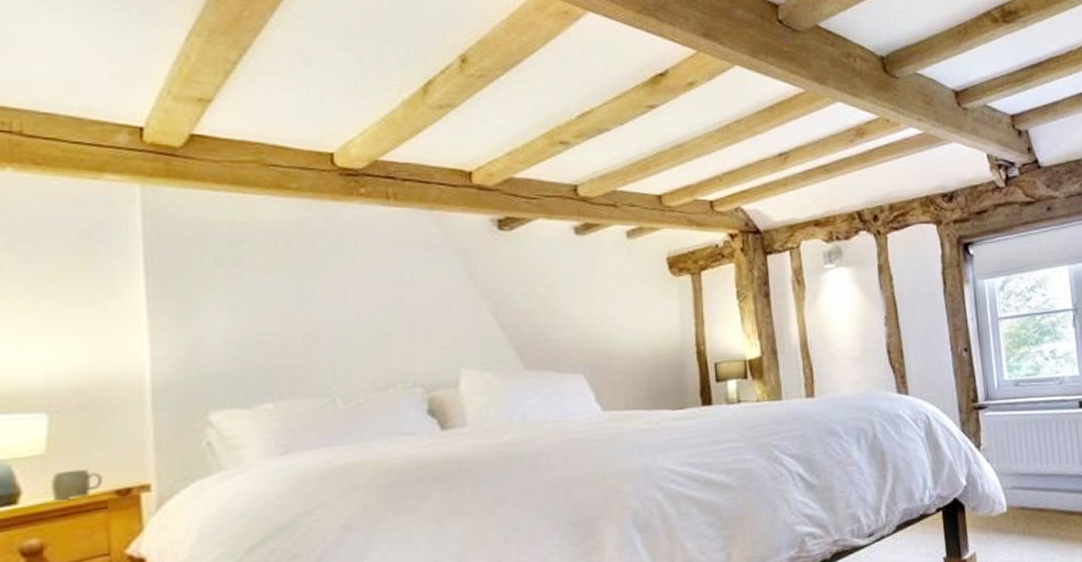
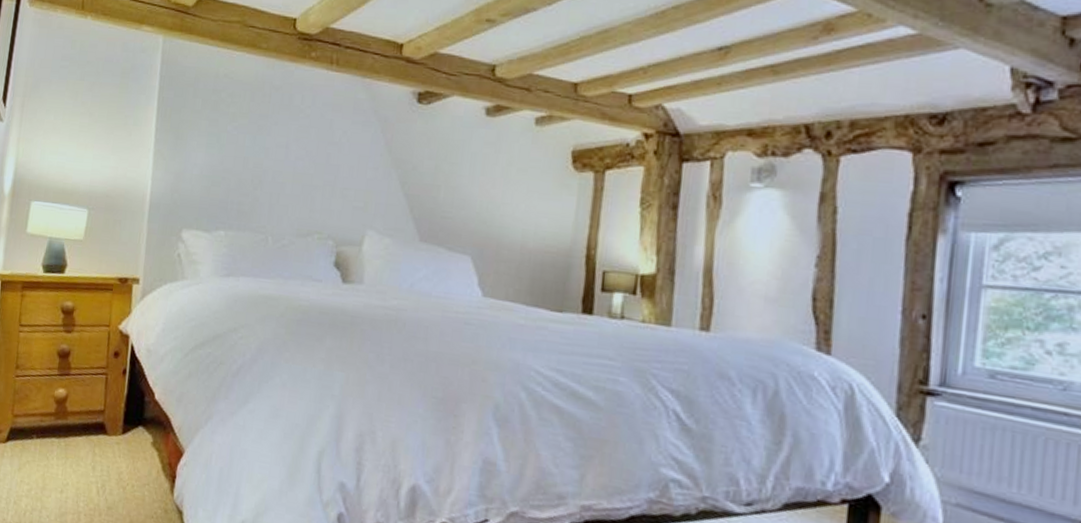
mug: present [52,468,102,502] -> none [83,255,113,279]

